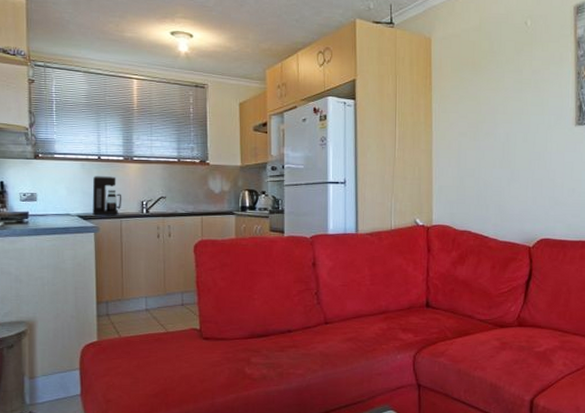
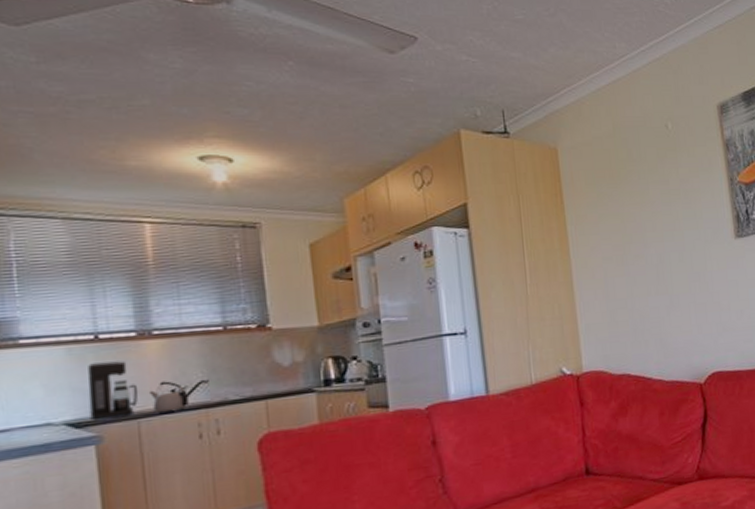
kettle: none [128,194,152,217] -> present [148,381,189,413]

